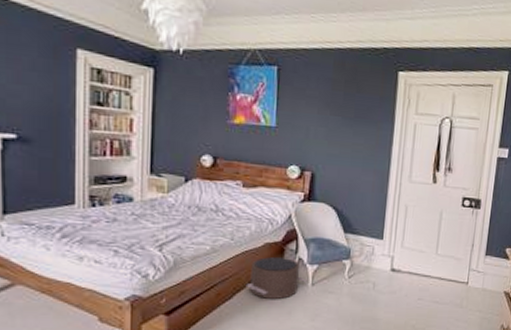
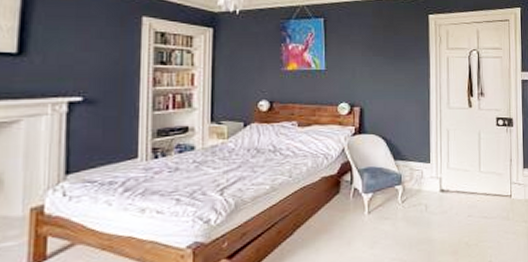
pouf: present [245,257,309,299] -> none [305,189,365,232]

